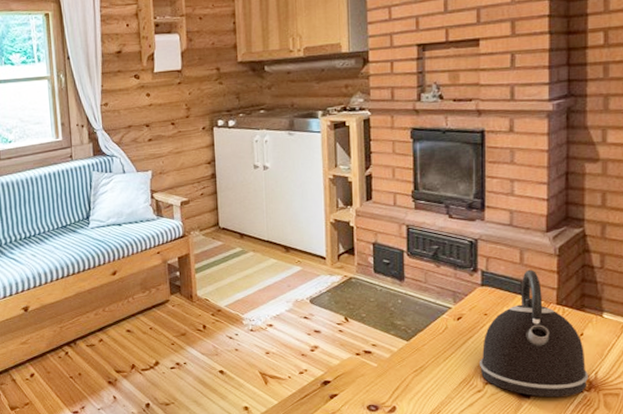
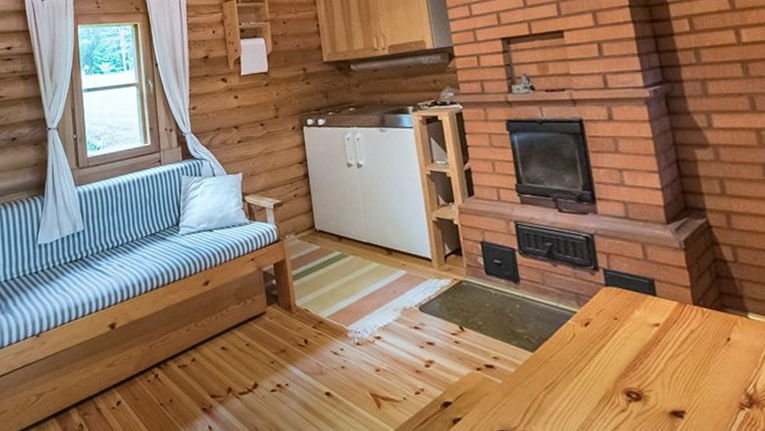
kettle: present [480,269,588,398] -> none [618,266,747,417]

